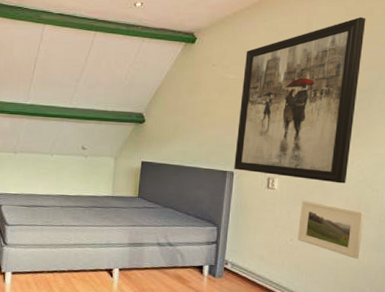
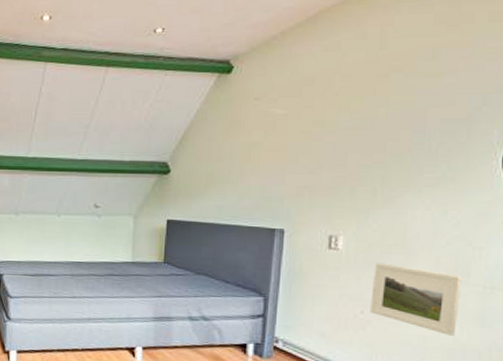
wall art: present [234,16,366,184] -> none [284,24,464,241]

